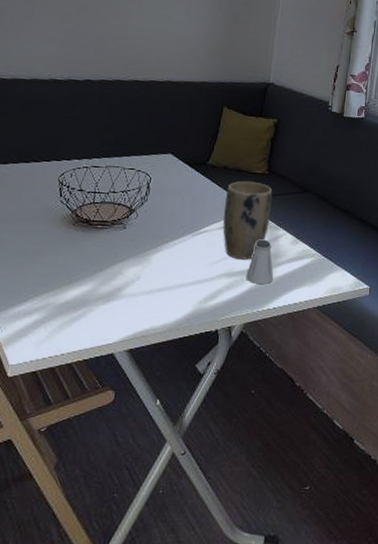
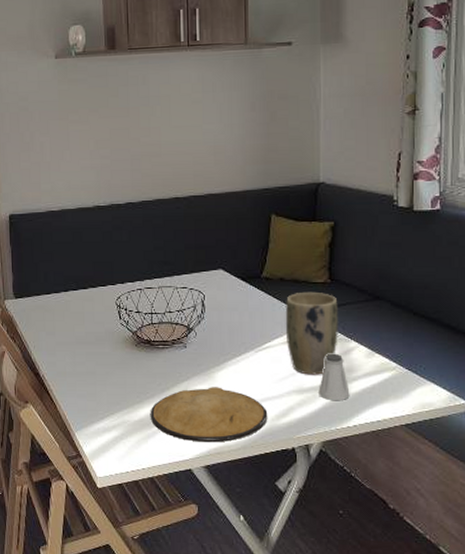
plate: none [77,269,197,326] -> present [150,387,268,443]

